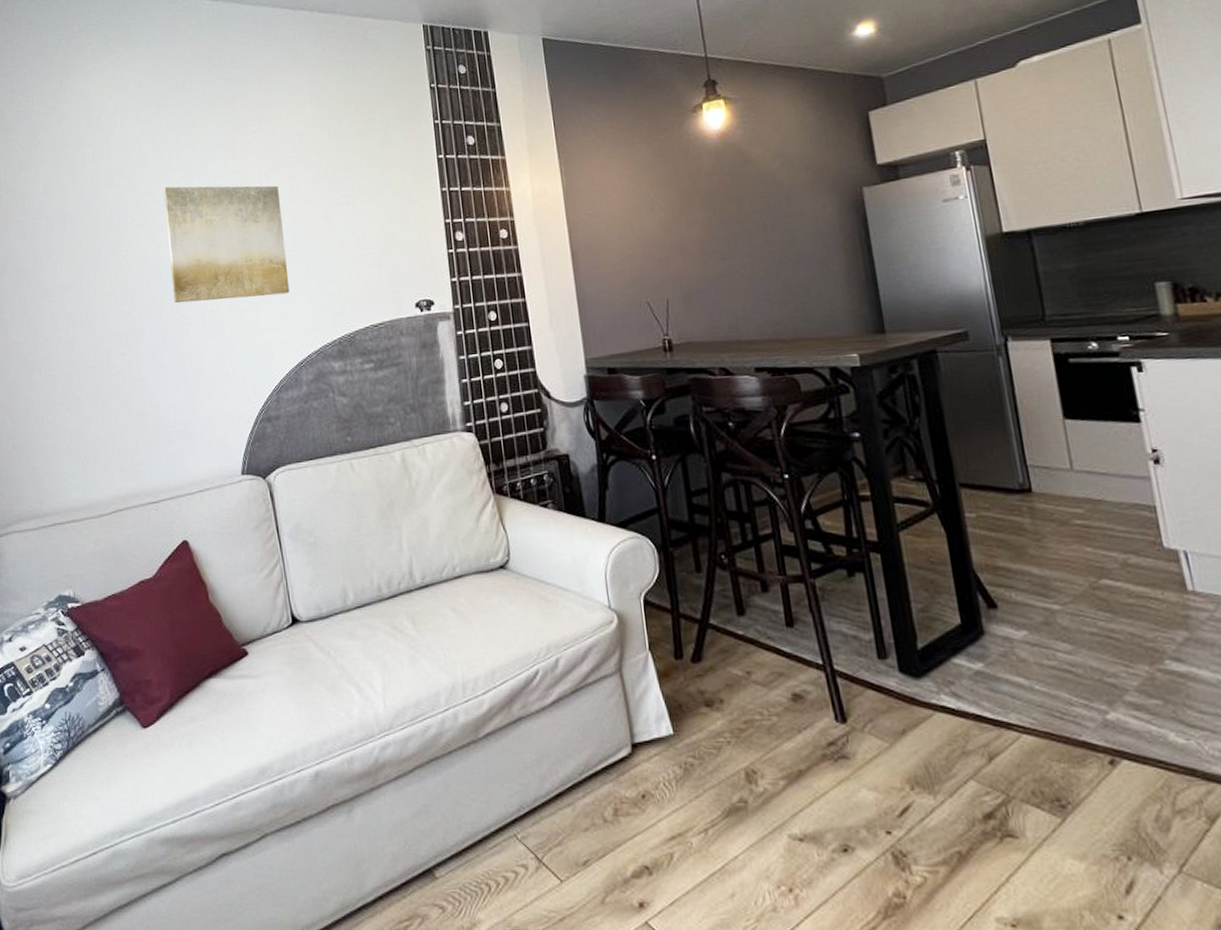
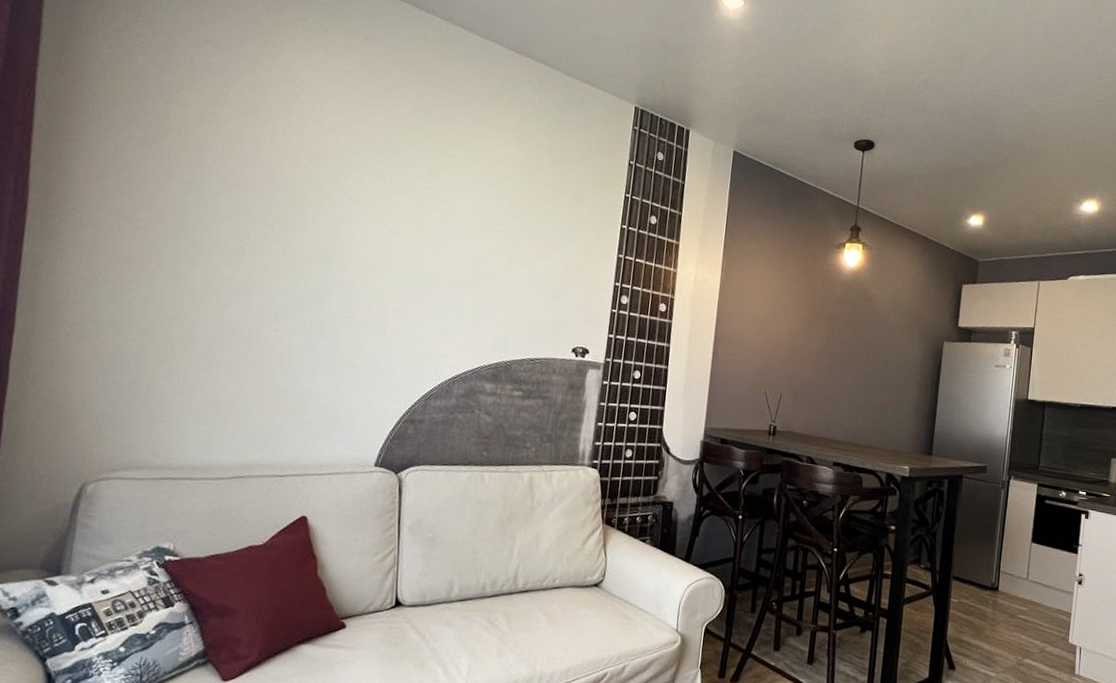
wall art: present [163,185,290,304] -> none [341,182,469,313]

